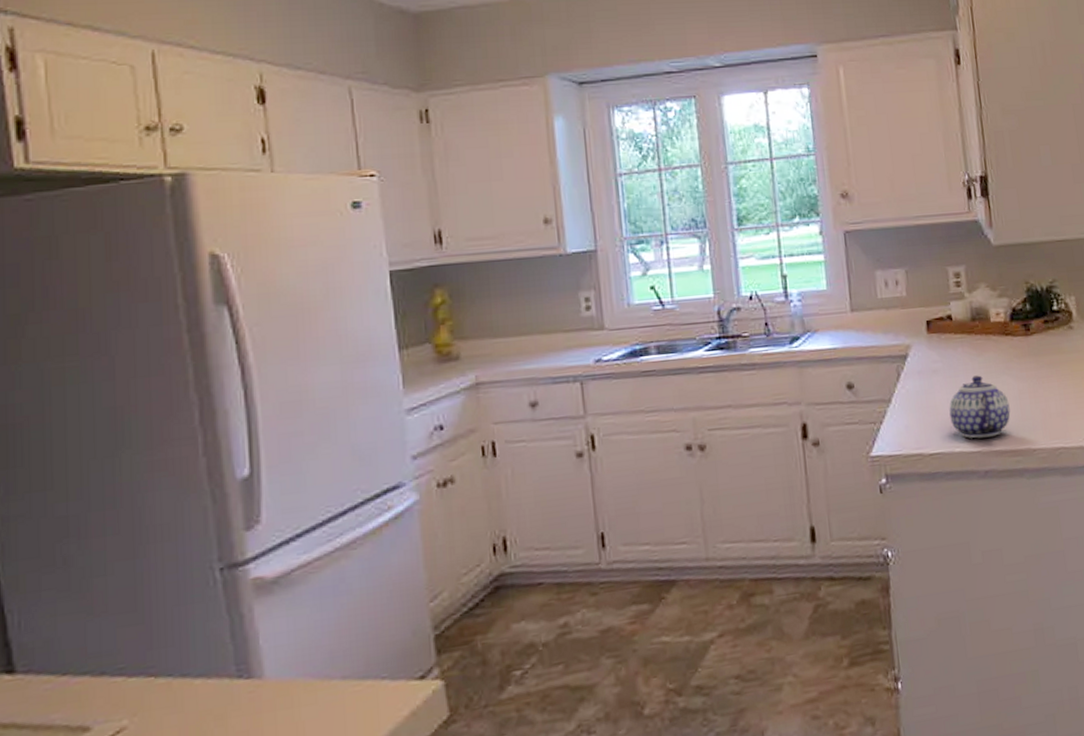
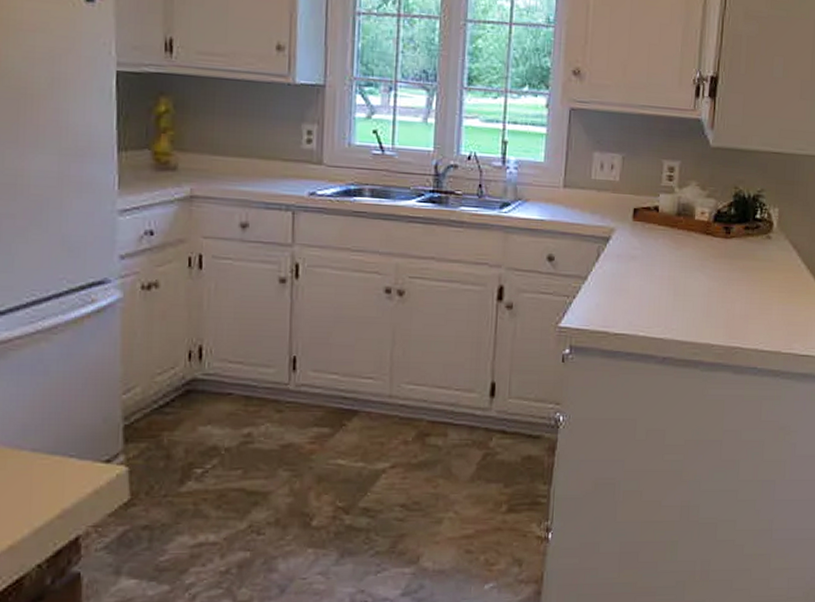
teapot: present [949,375,1011,439] -> none [640,267,698,327]

